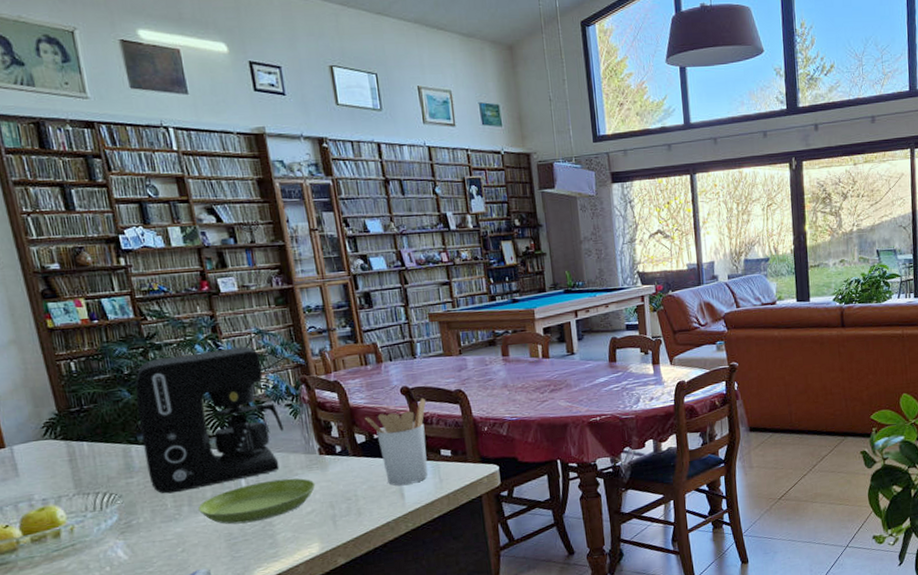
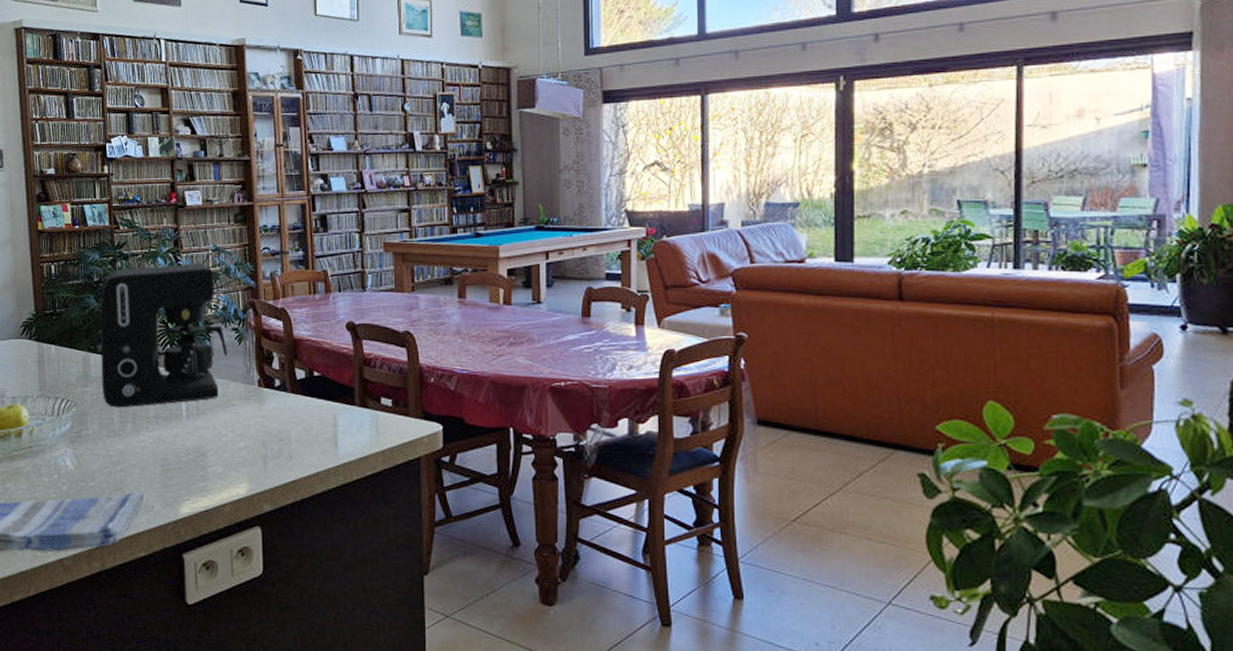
saucer: present [198,478,316,525] -> none [141,407,251,450]
utensil holder: present [364,399,429,486] -> none [306,337,371,432]

